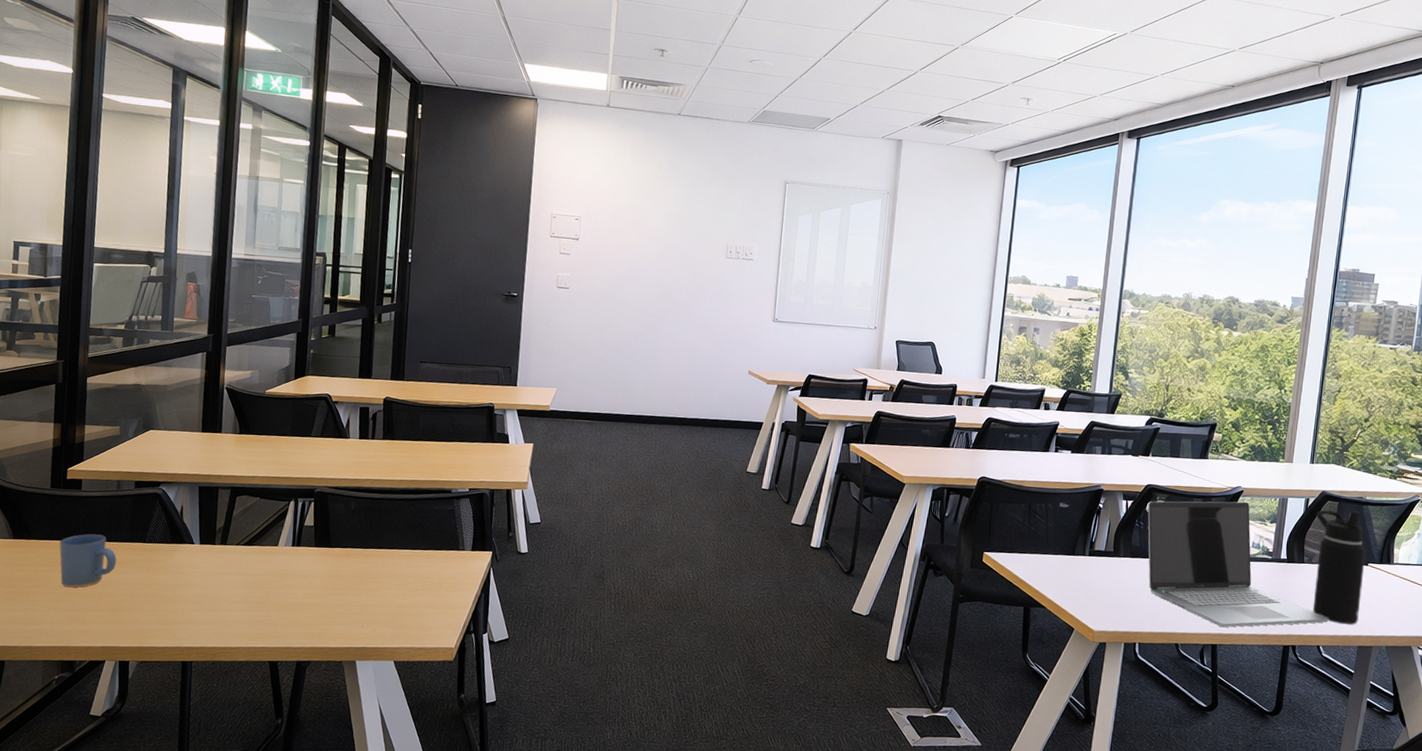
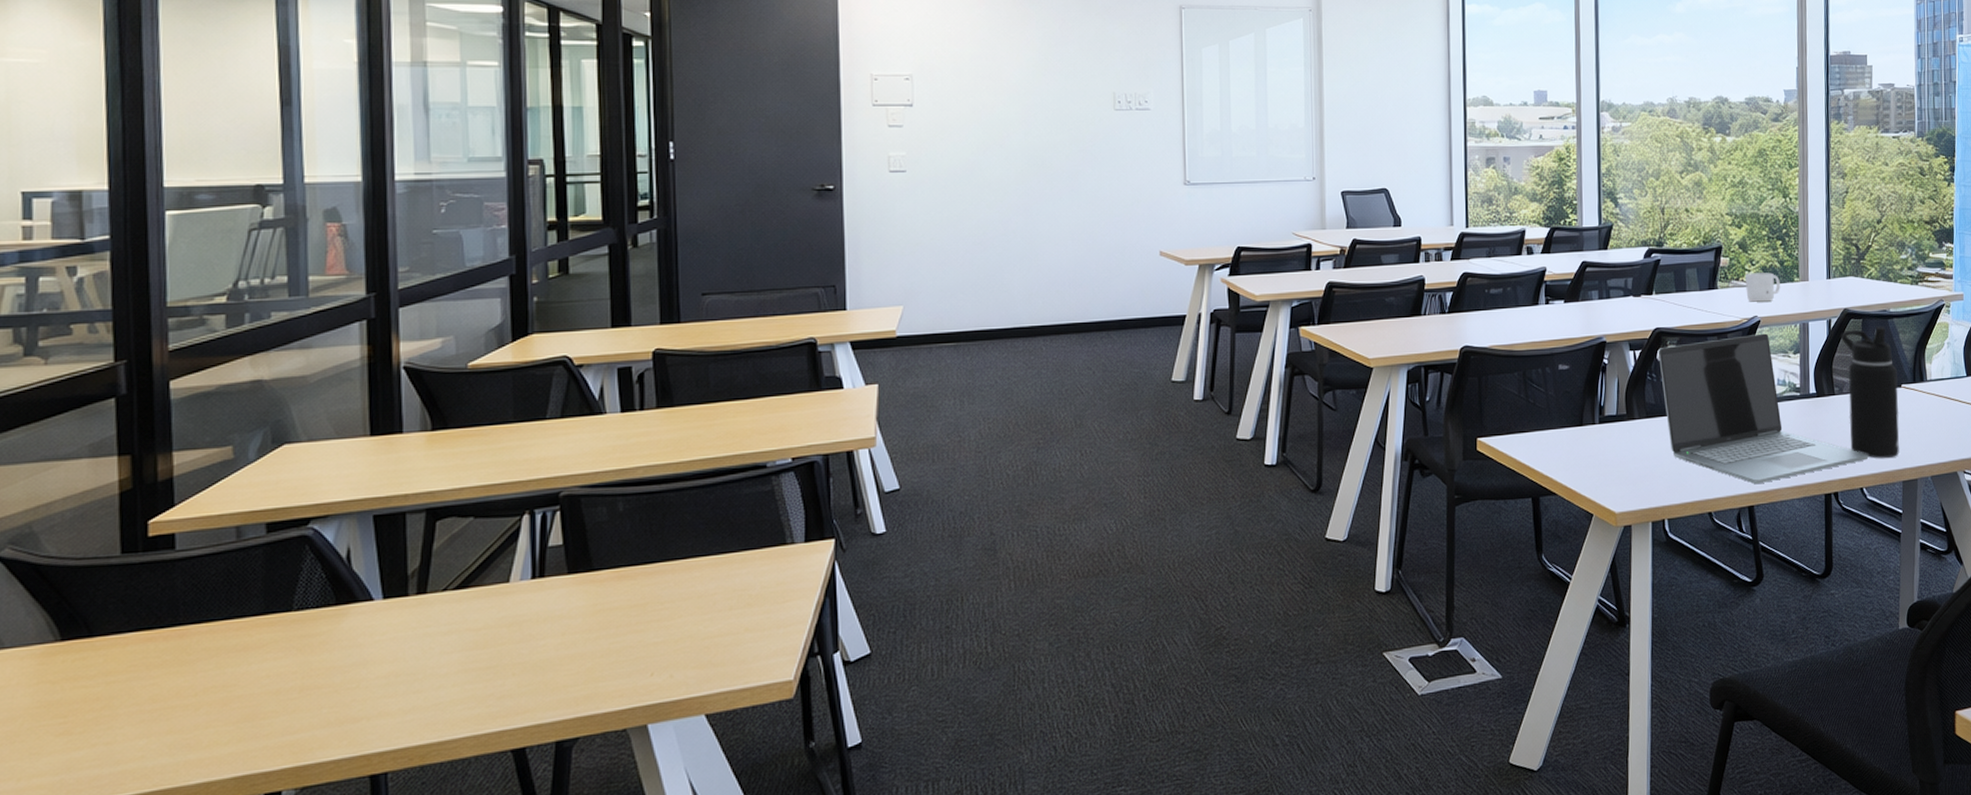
mug: present [59,534,117,588] -> none [145,611,245,699]
mug: none [1233,449,1266,476] -> present [1745,272,1780,302]

